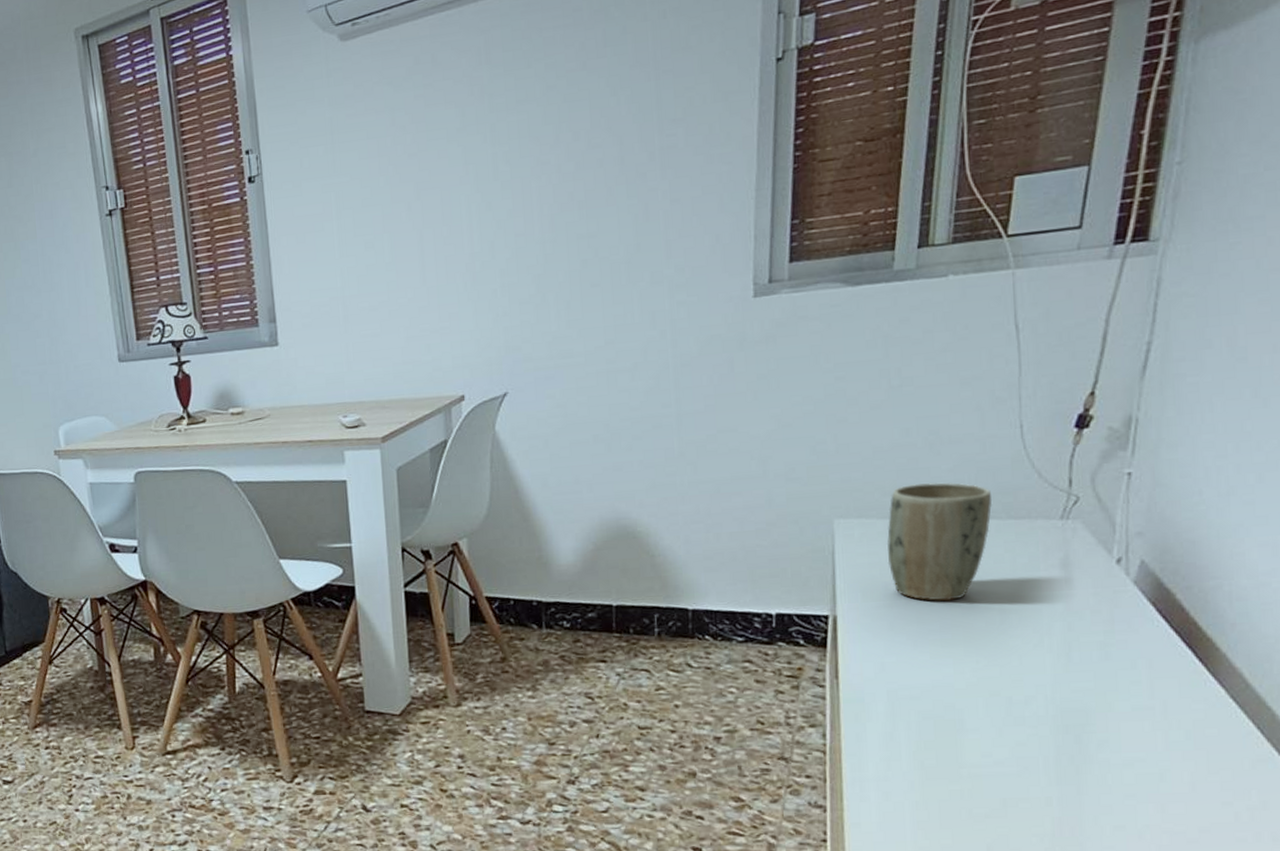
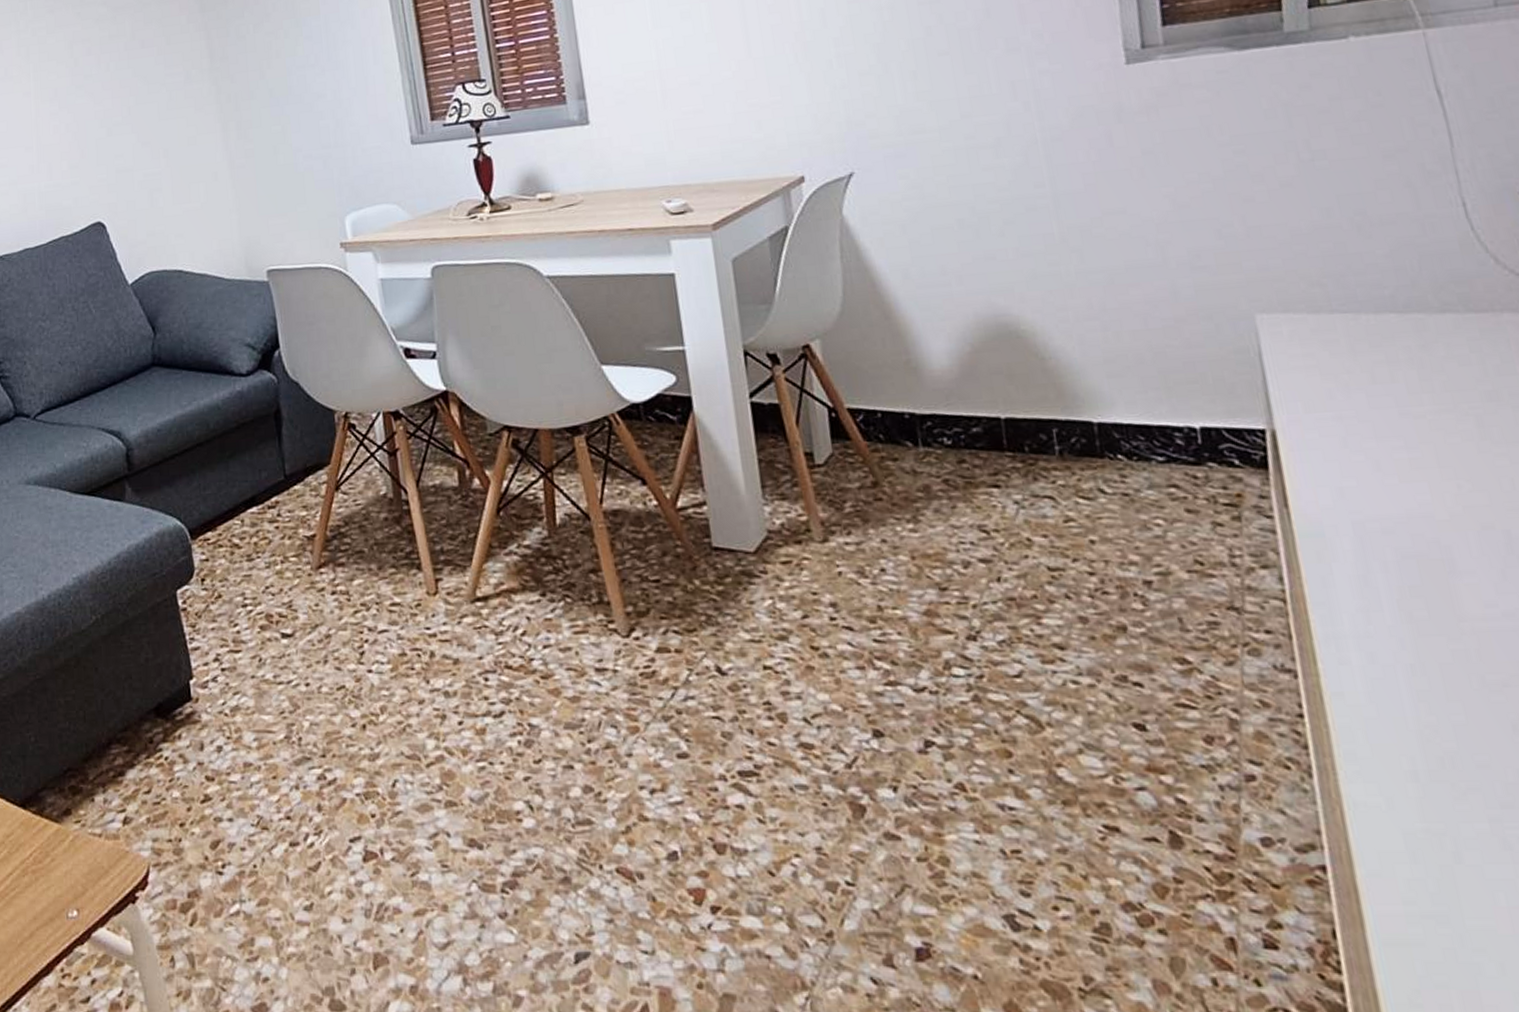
plant pot: present [886,482,993,602] -> none [1319,270,1447,412]

